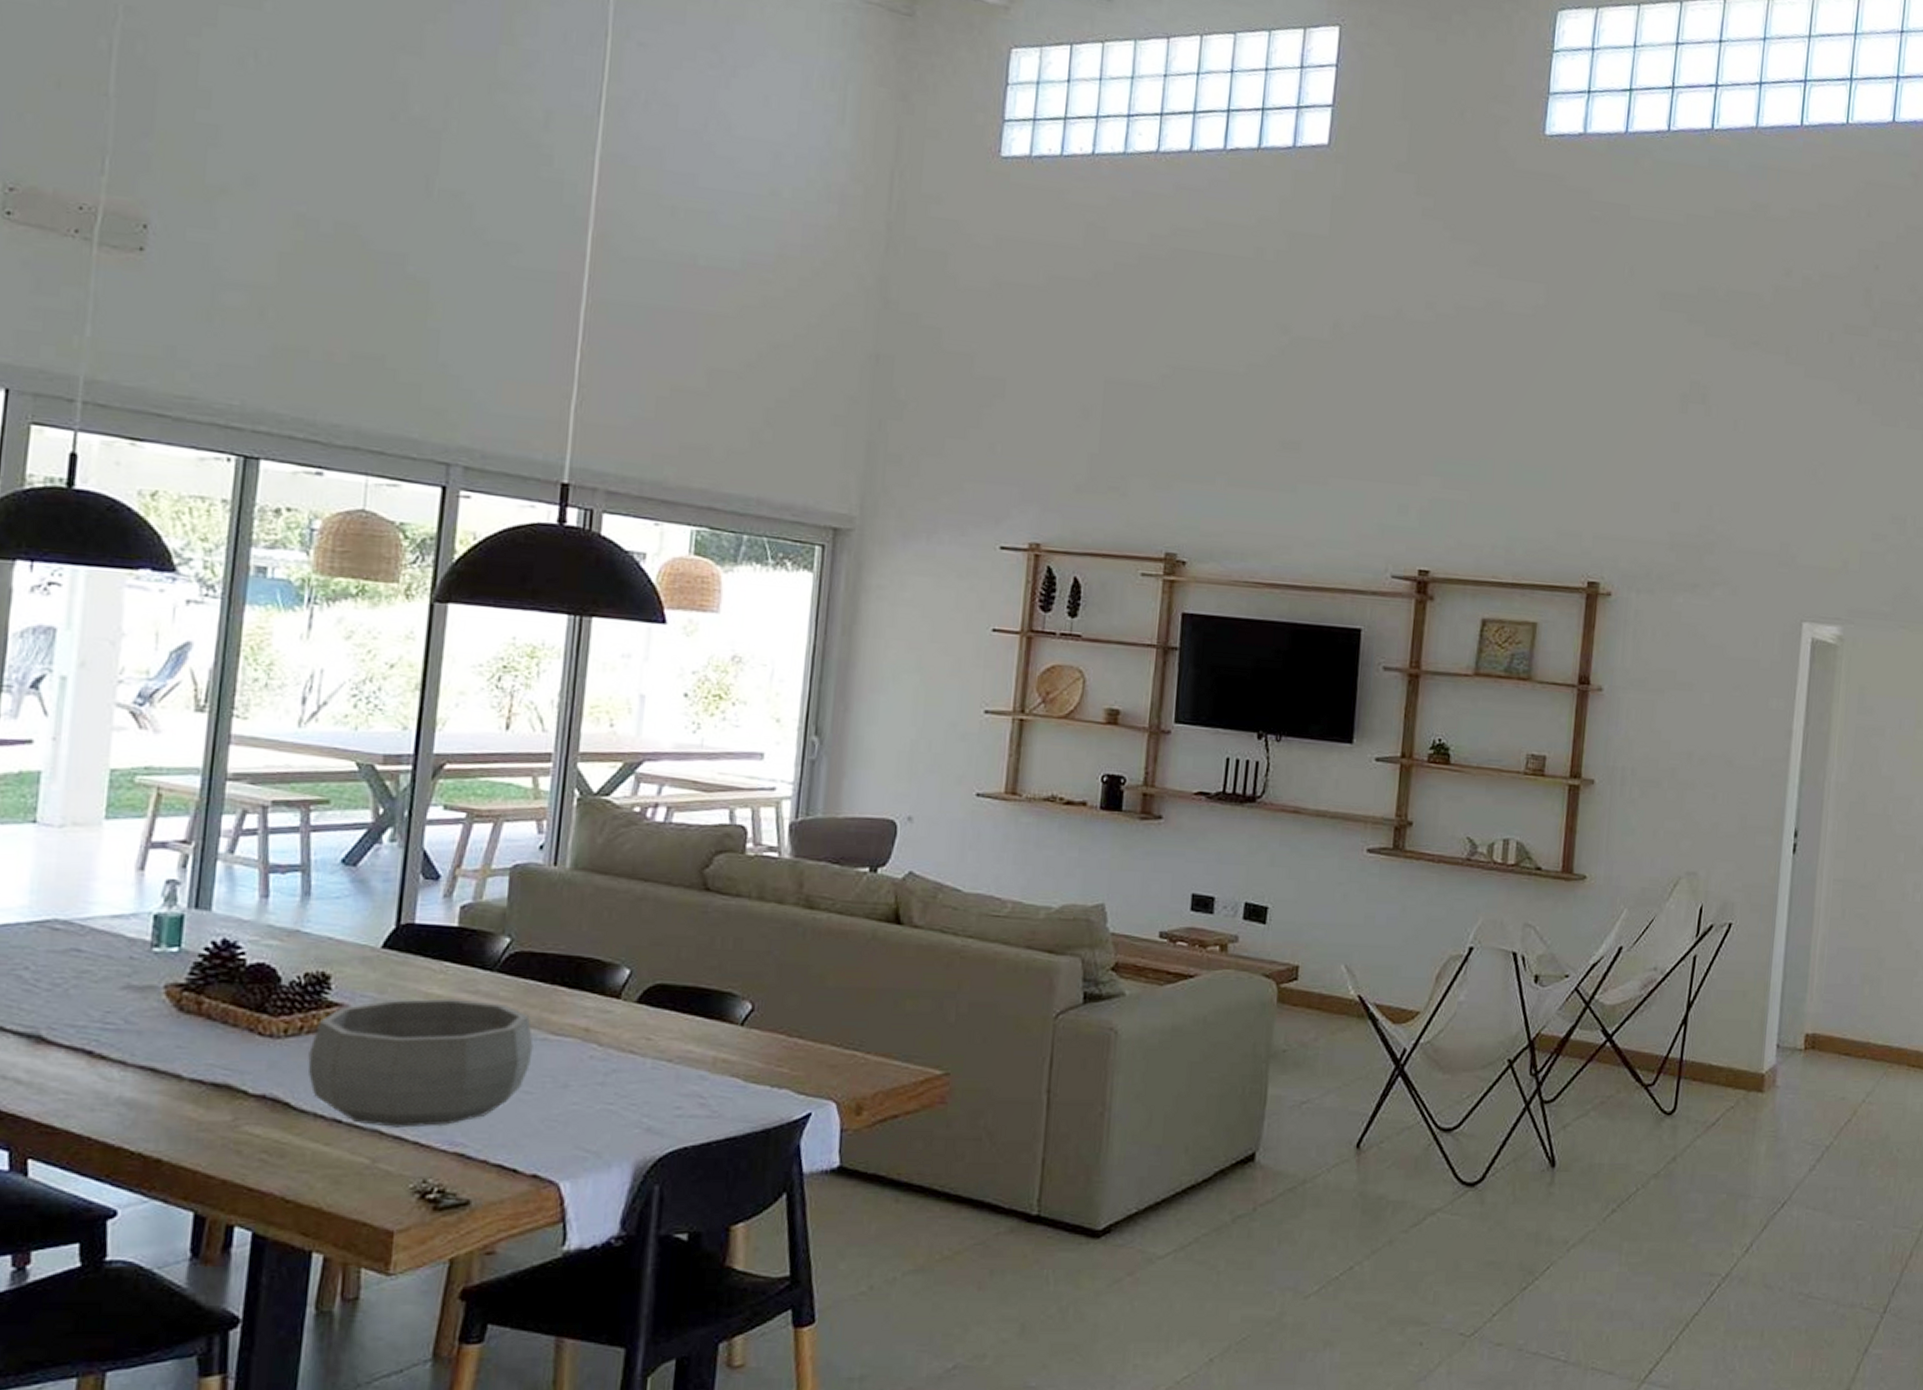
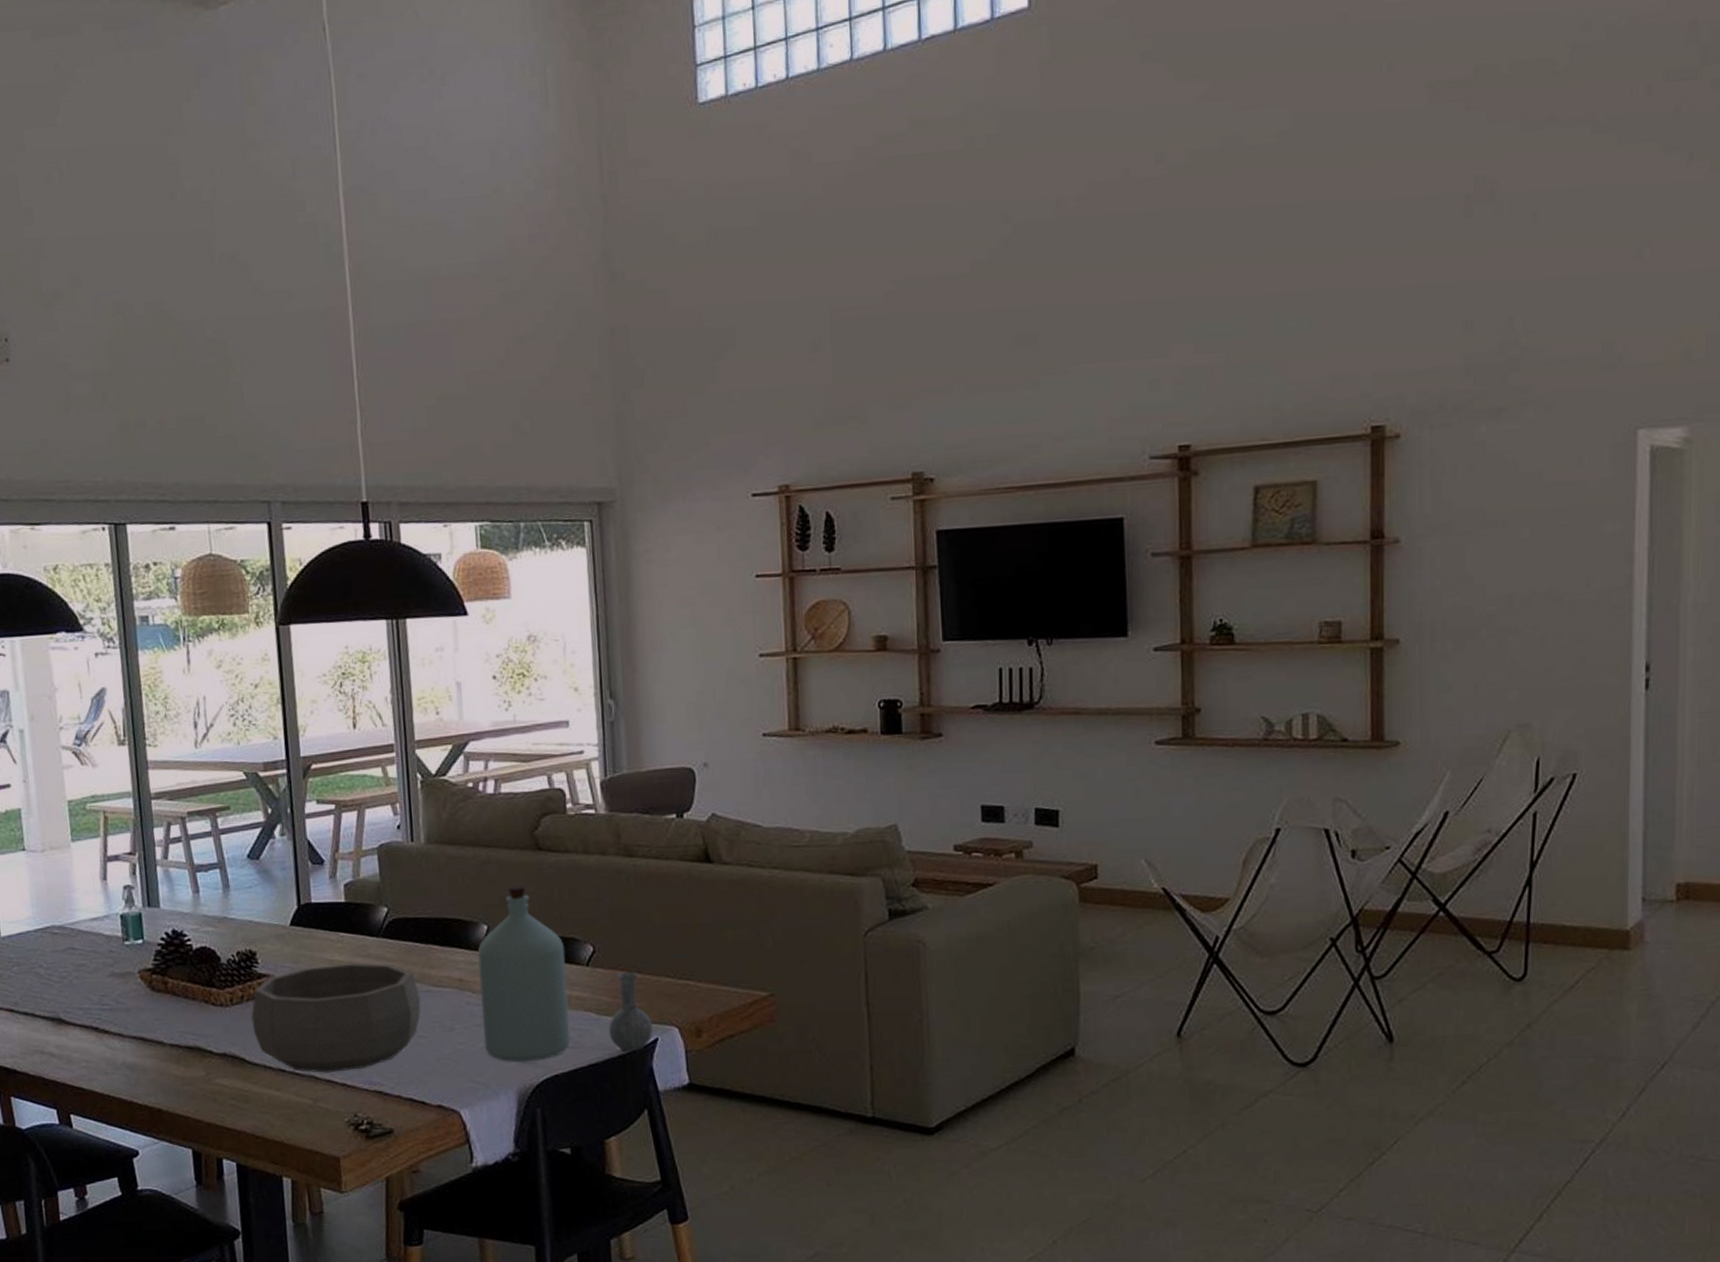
bottle: none [602,928,807,1131] -> present [477,886,653,1062]

